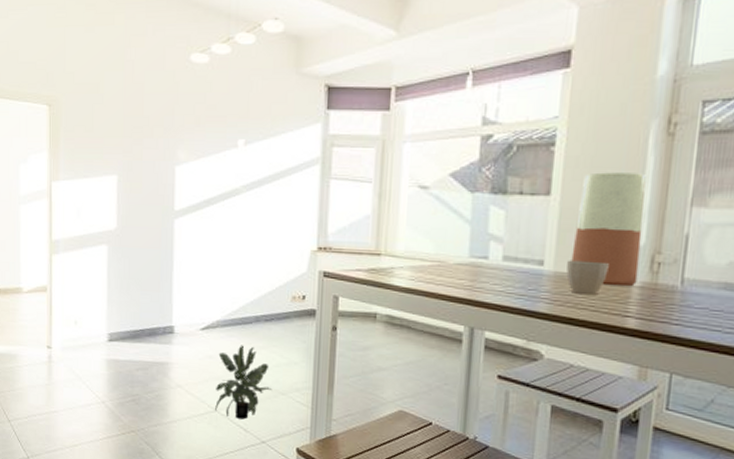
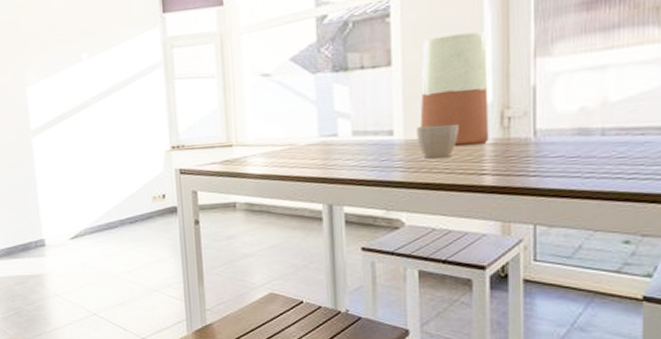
potted plant: present [215,345,273,420] -> none [90,249,145,319]

